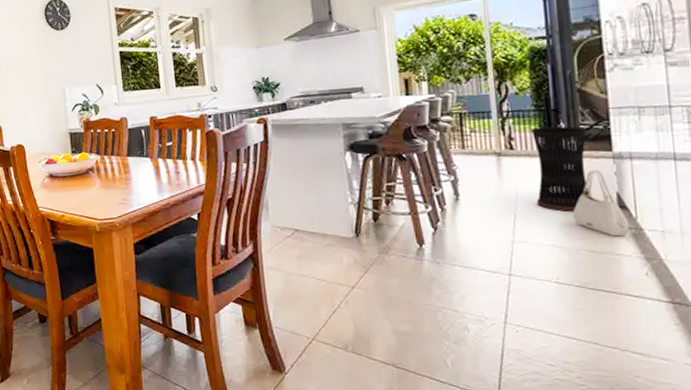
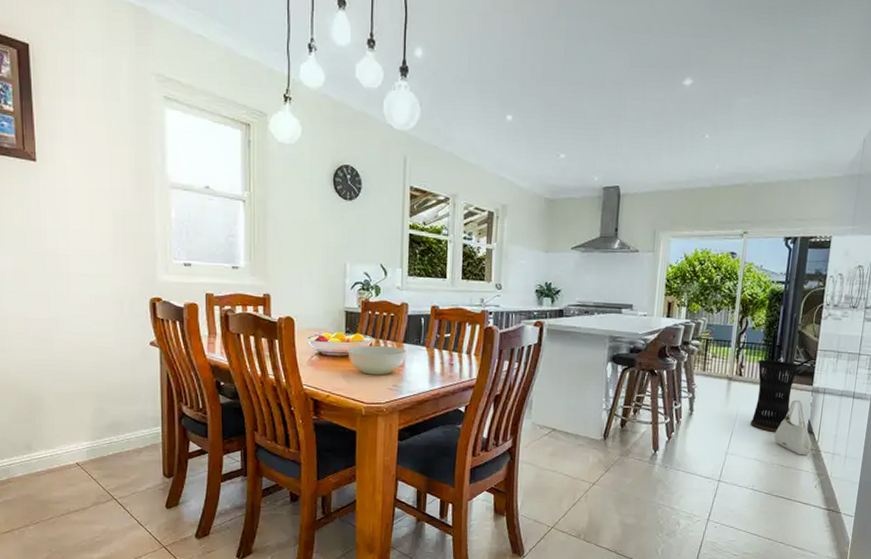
bowl: none [75,161,132,191] -> present [346,345,406,375]

